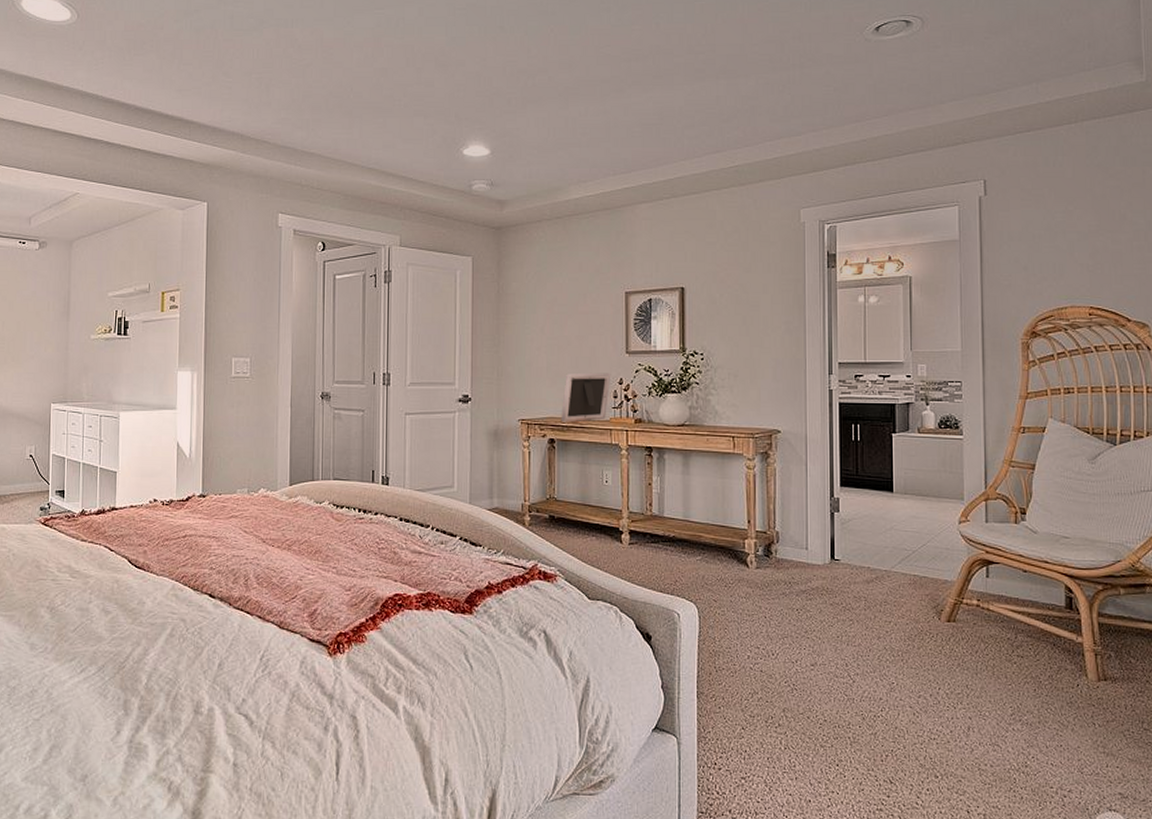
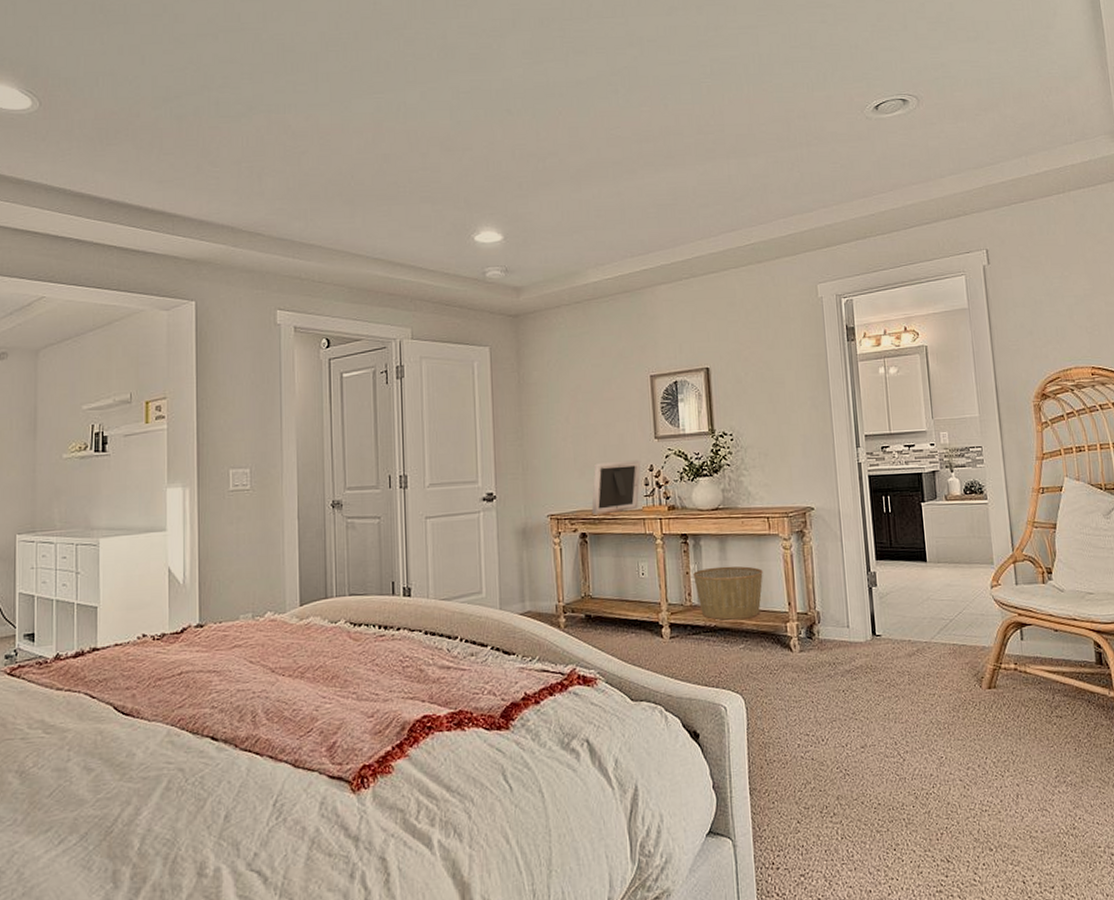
basket: none [655,480,725,532] -> present [693,566,763,621]

